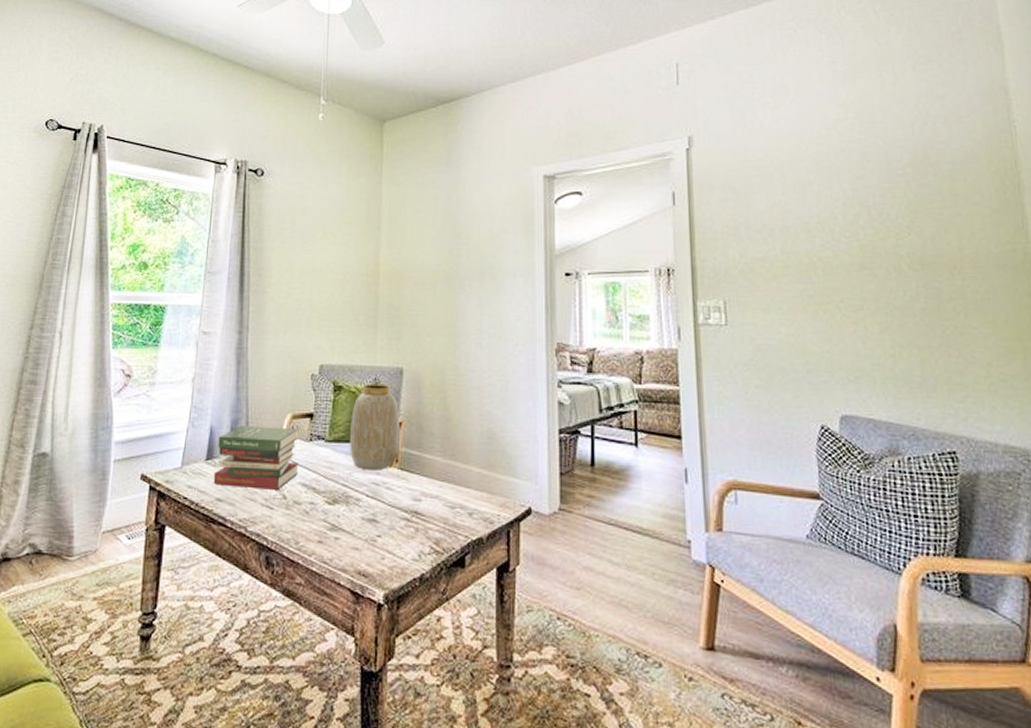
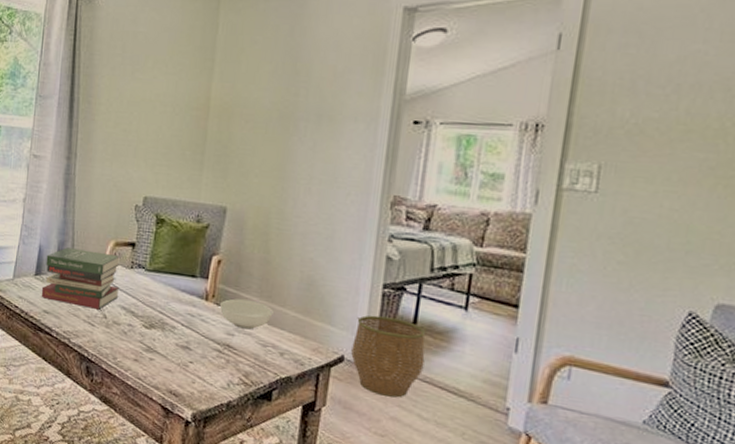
vase: present [350,383,400,470] -> none [168,219,220,303]
bowl: none [403,461,458,492] -> present [219,298,274,330]
basket: none [538,462,607,545] -> present [351,315,427,398]

